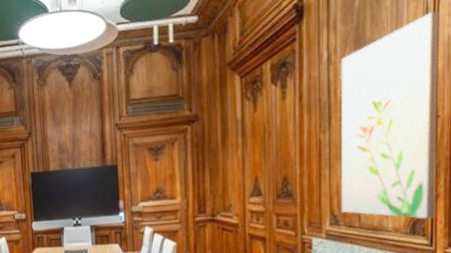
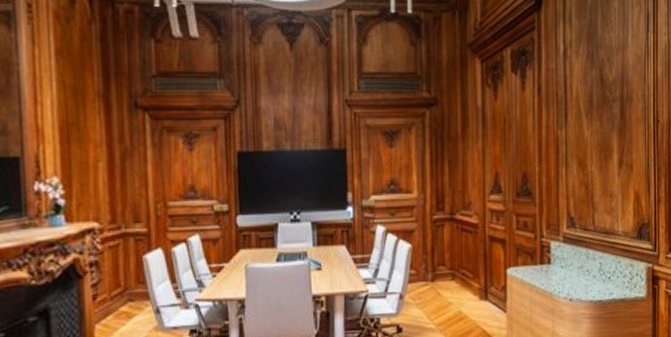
wall art: present [340,12,439,219] -> none [575,19,658,223]

